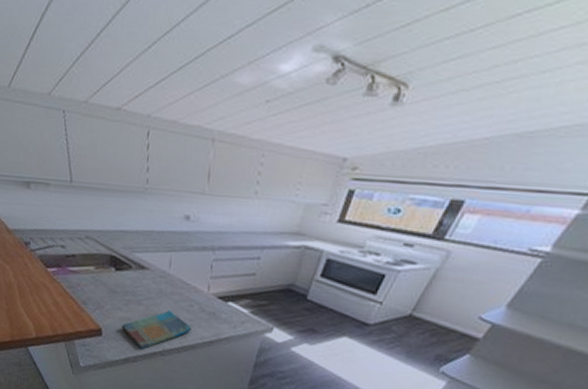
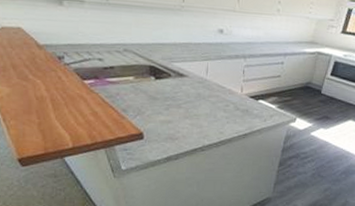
dish towel: present [122,309,191,350] -> none [163,110,228,148]

